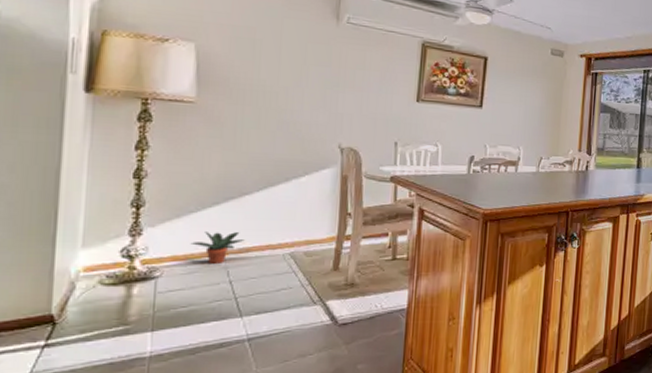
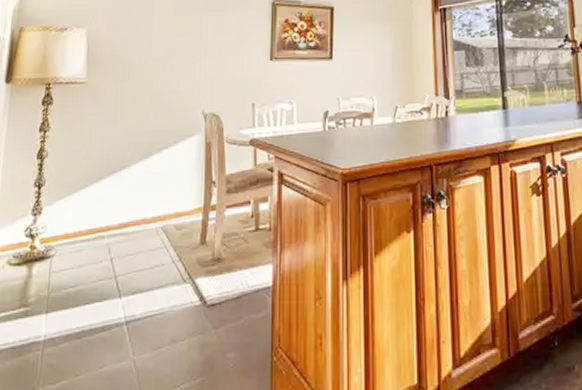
potted plant: present [190,232,245,265] -> none [79,207,123,242]

